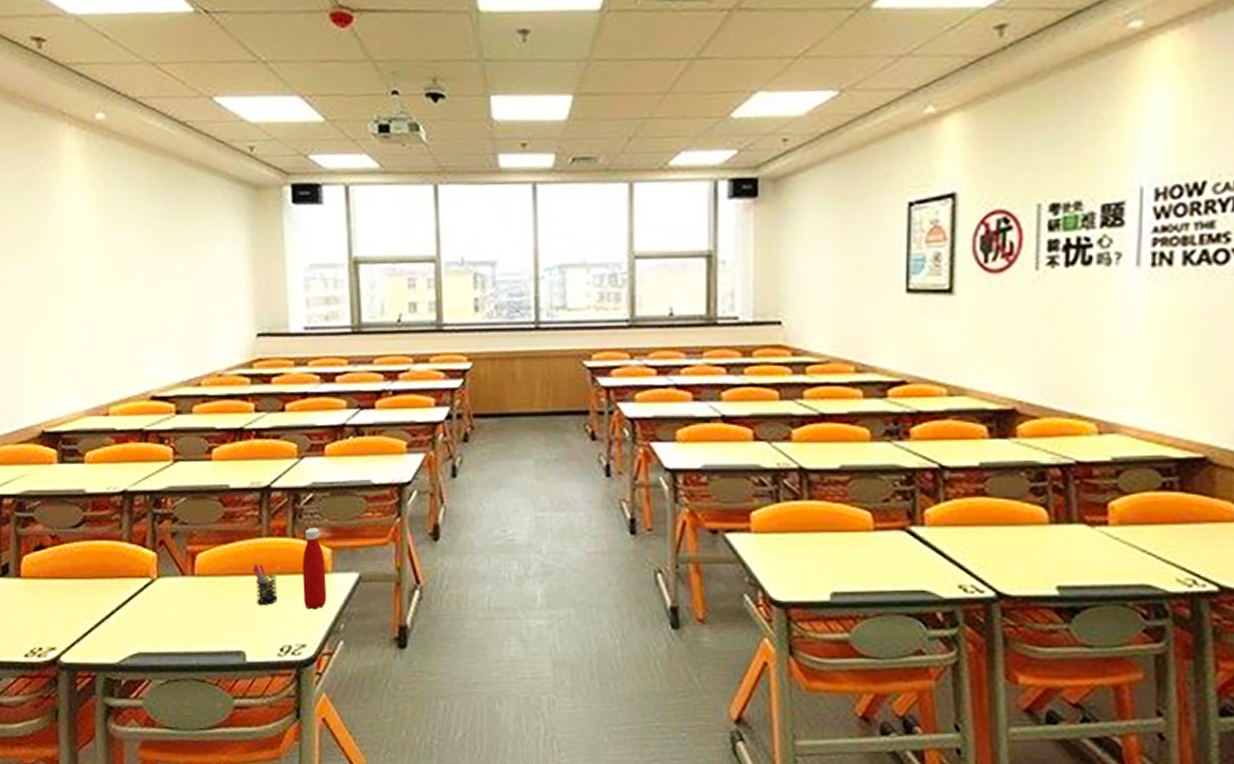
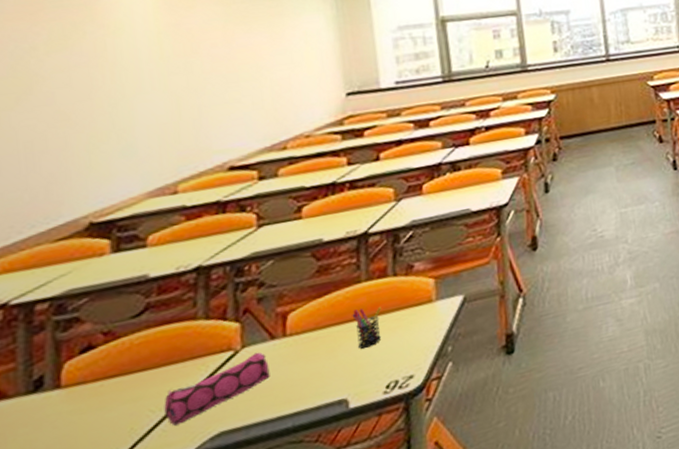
pencil case: none [95,585,180,636] -> present [164,352,270,426]
bottle: present [302,527,327,610] -> none [405,262,433,341]

